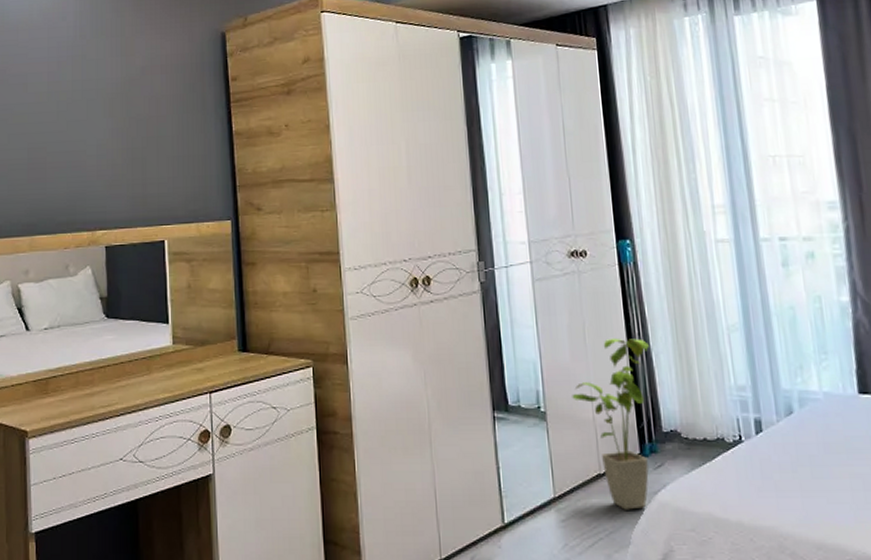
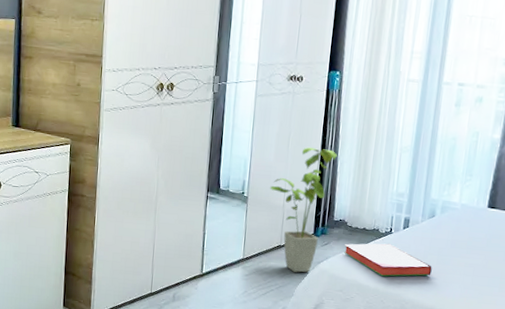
hardback book: none [684,457,808,503] -> present [344,243,432,277]

